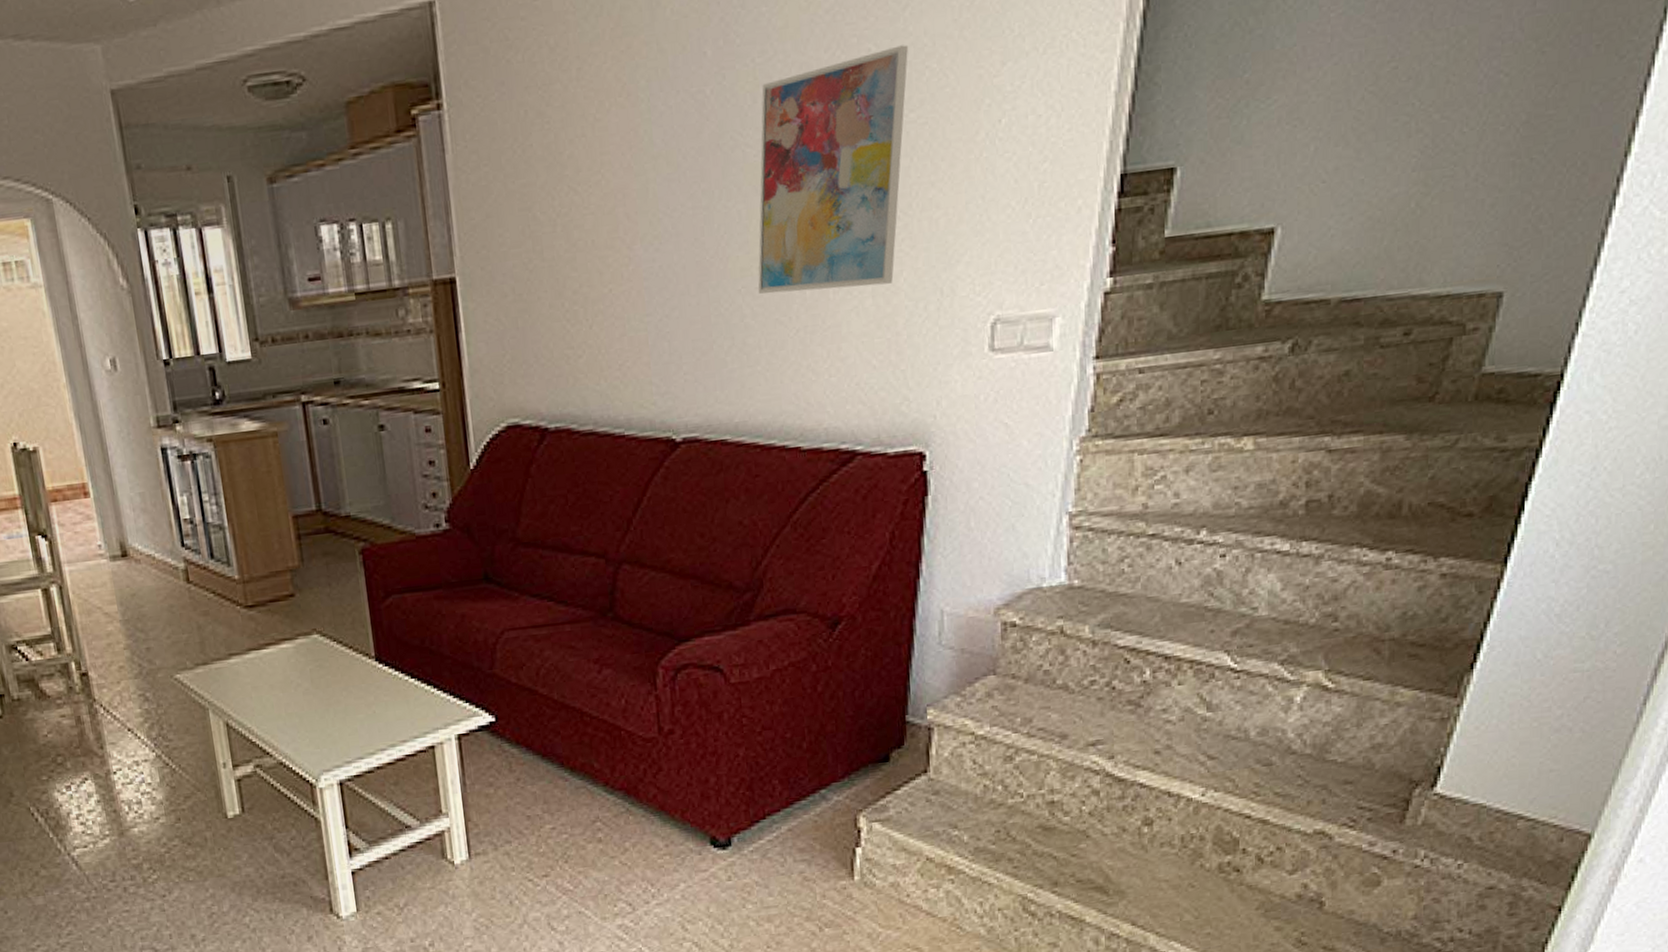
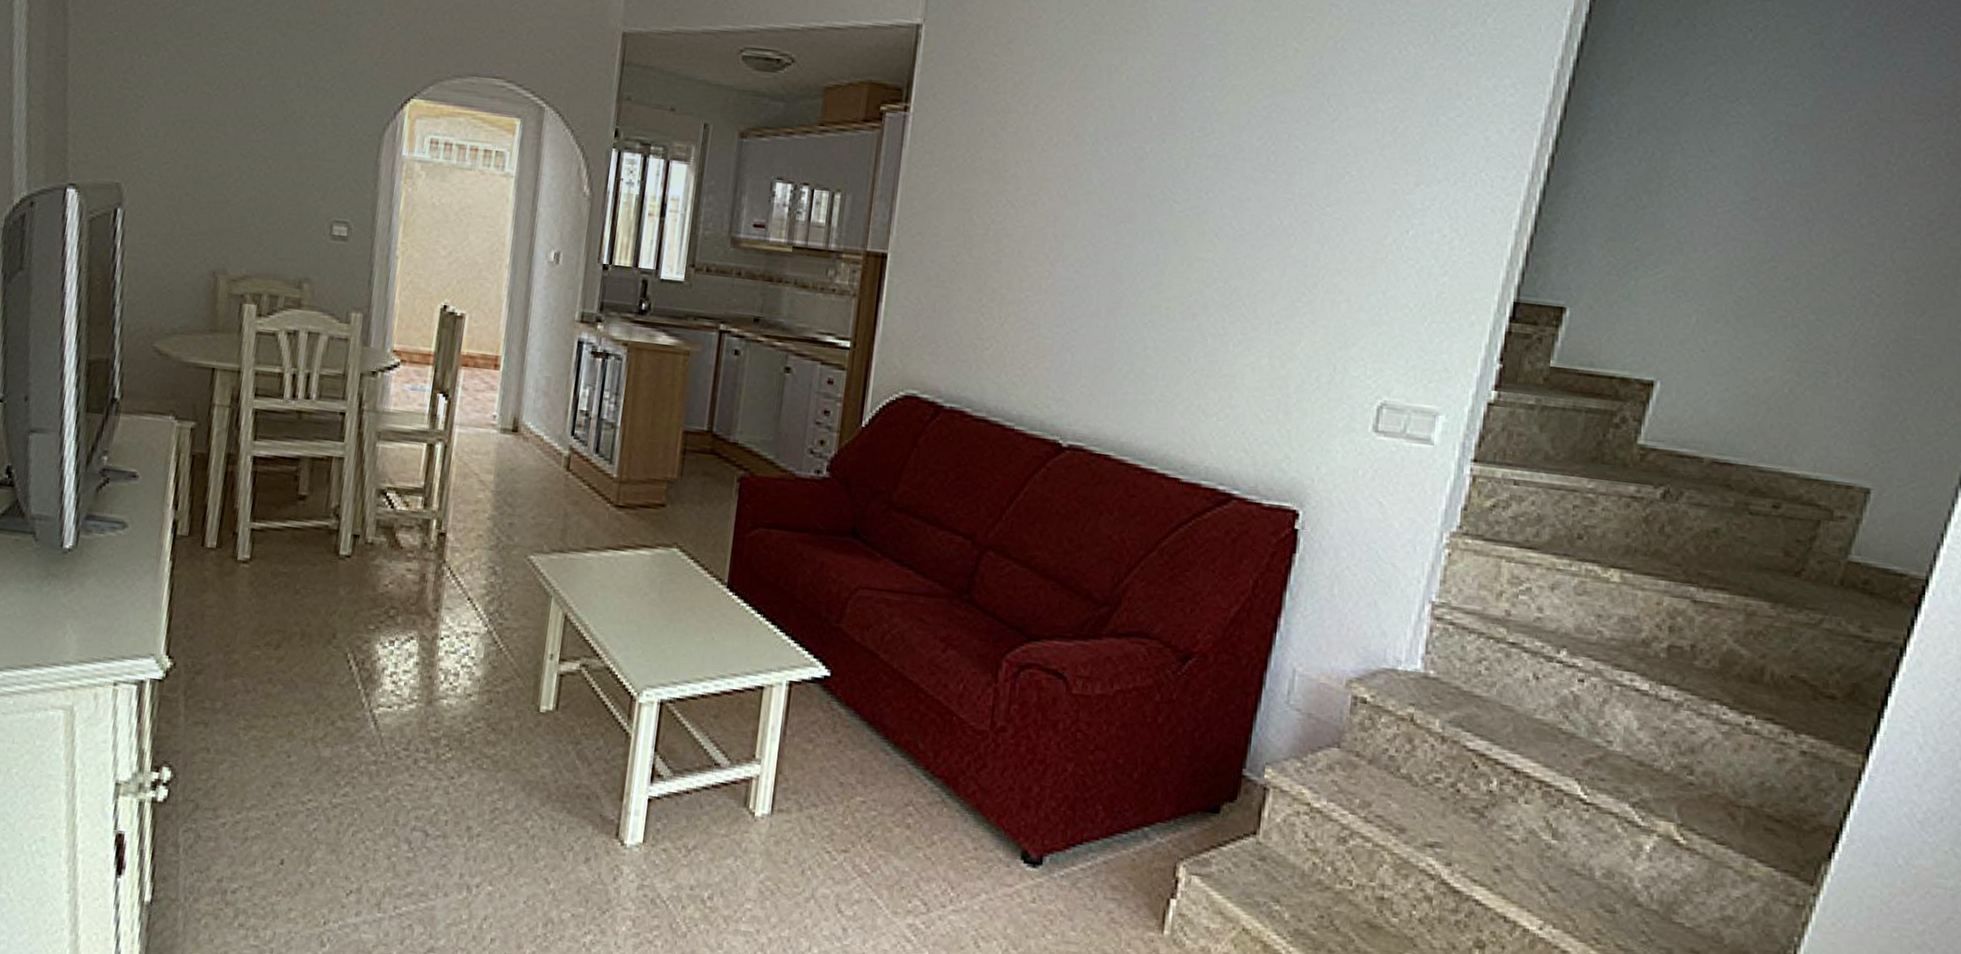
wall art: present [757,45,908,294] -> none [1163,149,1332,350]

